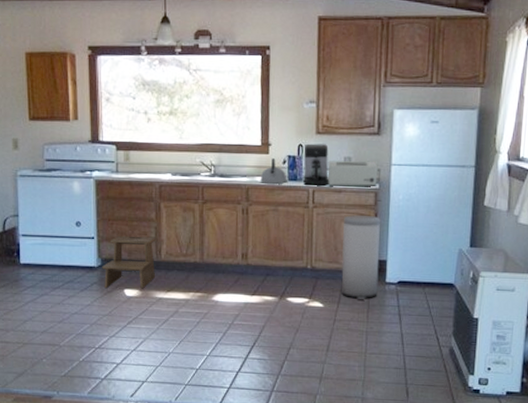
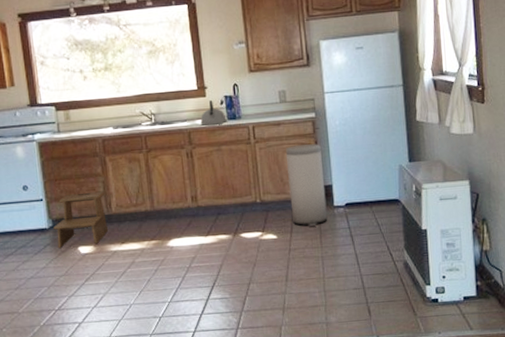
coffee maker: present [303,143,329,187] -> none [238,81,267,123]
toaster: present [327,160,378,188] -> none [264,91,313,121]

